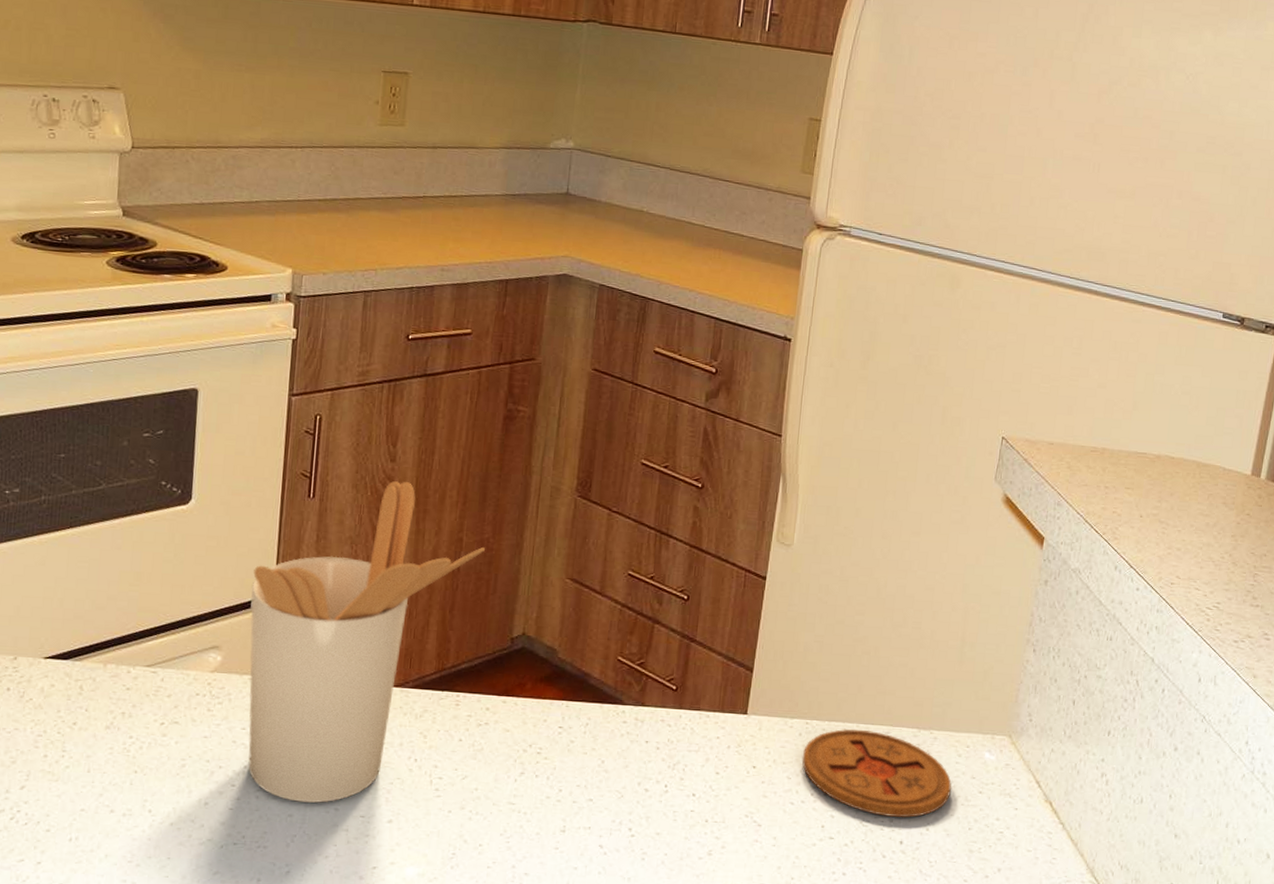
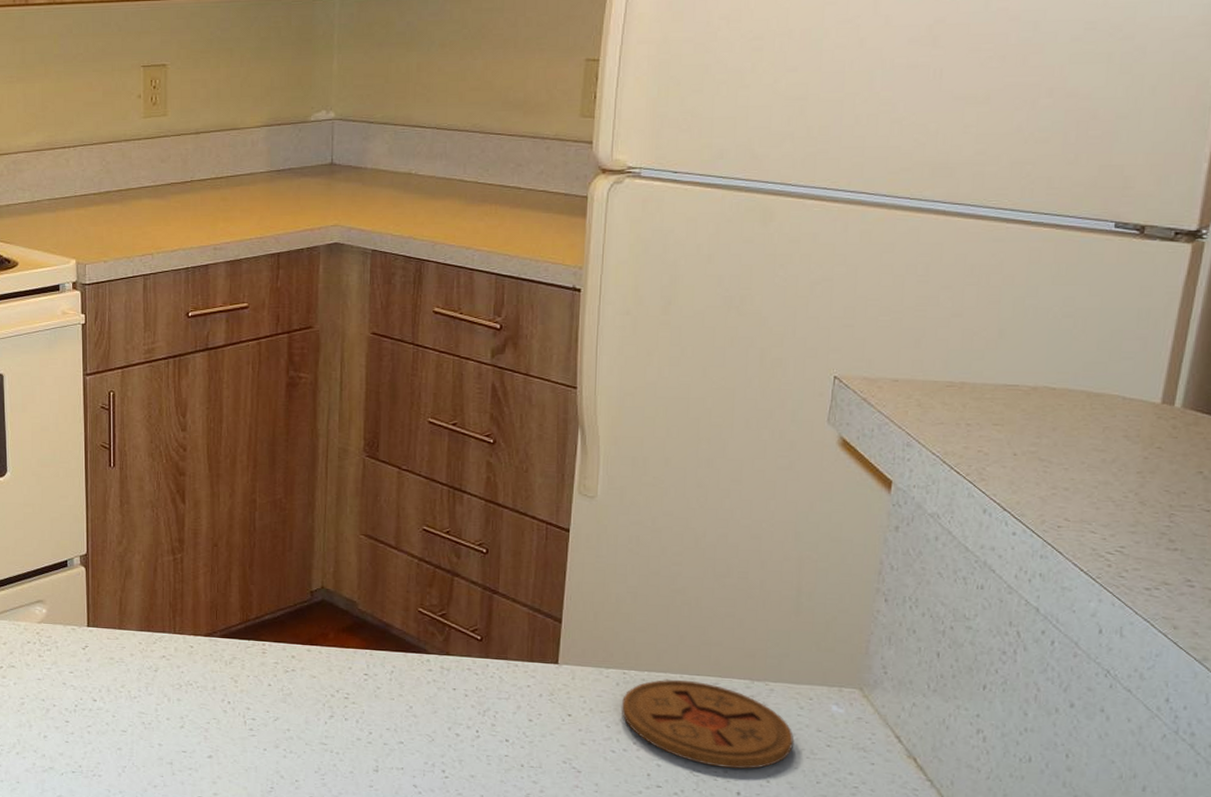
utensil holder: present [248,481,486,803] -> none [66,449,279,739]

